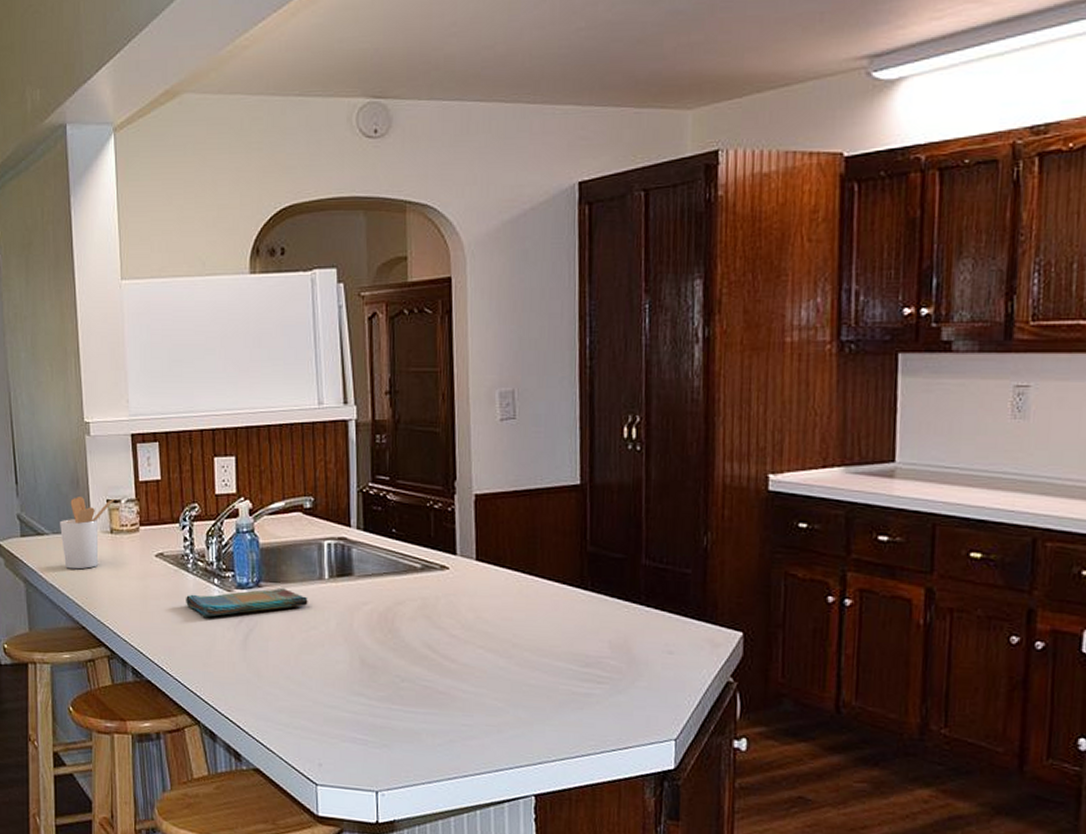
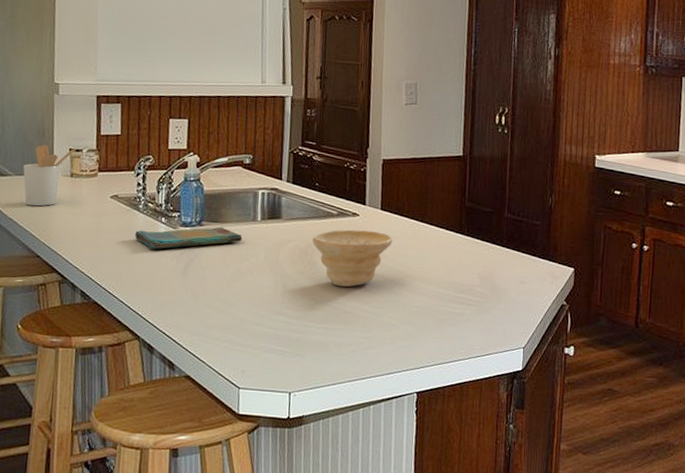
bowl: none [393,587,494,661] -> present [312,229,393,287]

